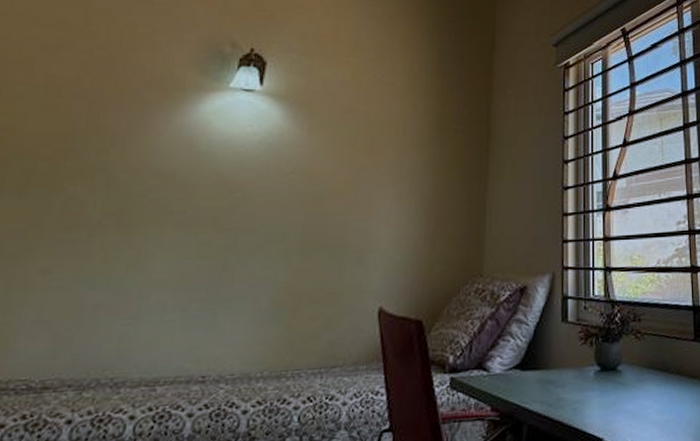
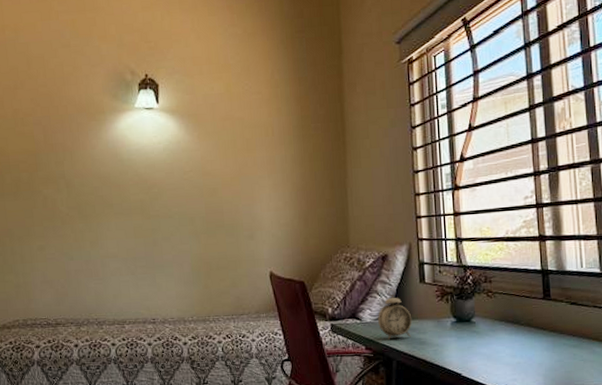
alarm clock: none [509,330,550,396] -> present [378,289,412,340]

